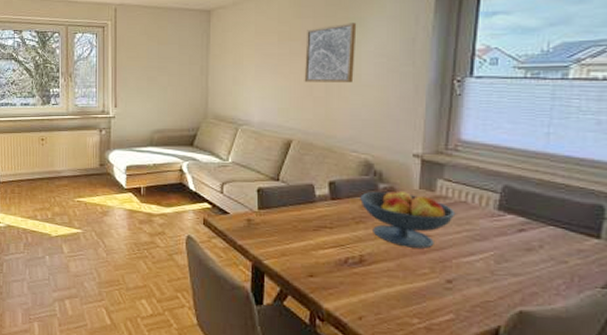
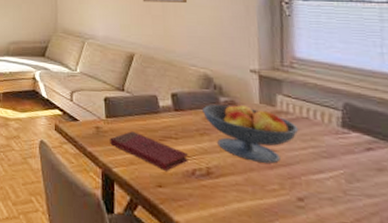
book: none [262,222,342,261] -> present [110,131,188,171]

